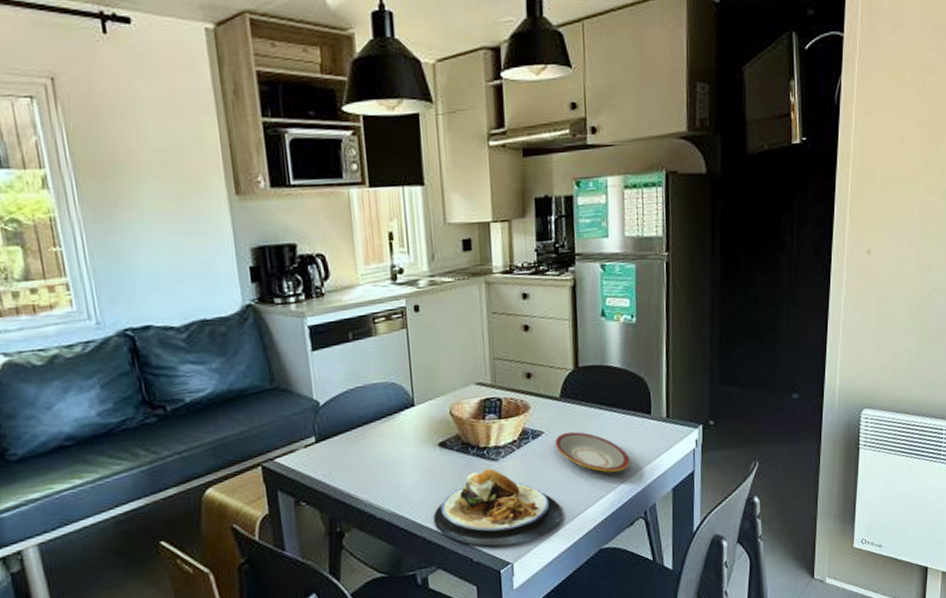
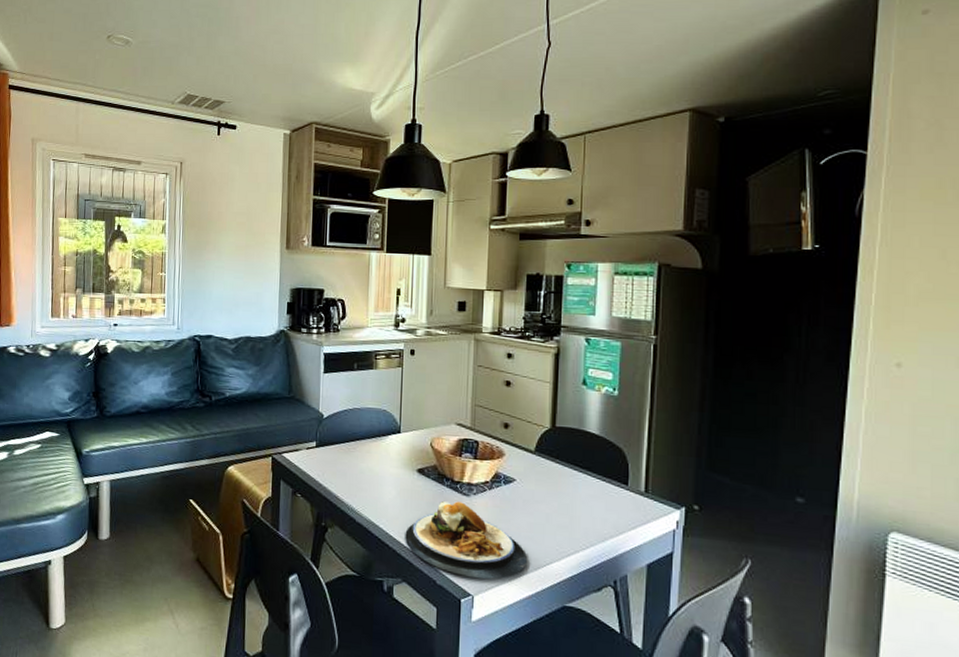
plate: present [555,431,630,473] -> none [526,484,602,534]

